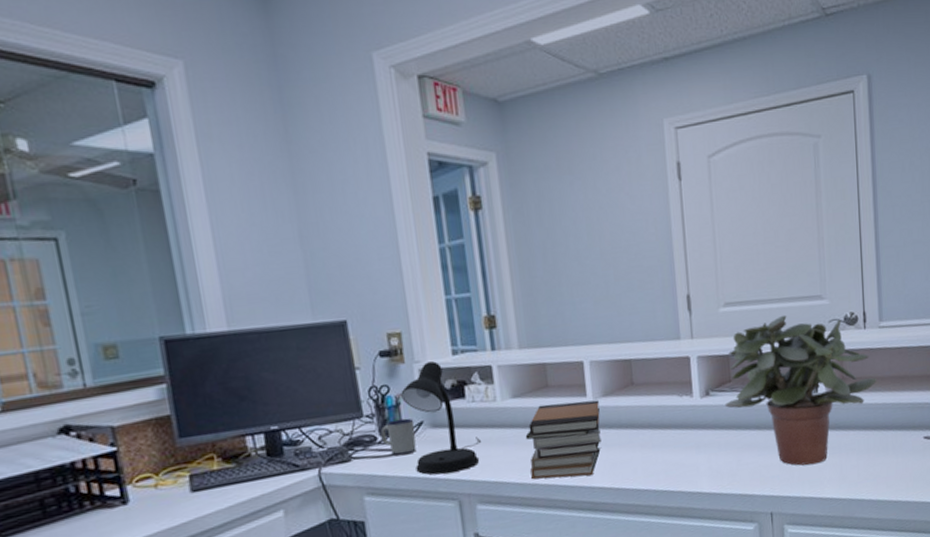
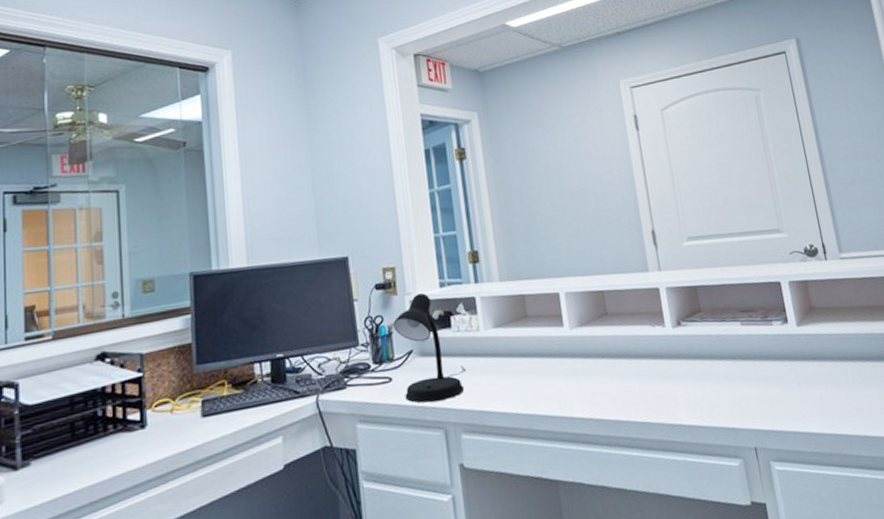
mug: present [380,418,417,456] -> none [373,346,406,384]
book stack: present [525,400,601,480] -> none [507,330,579,409]
potted plant: present [724,314,876,466] -> none [696,247,846,398]

